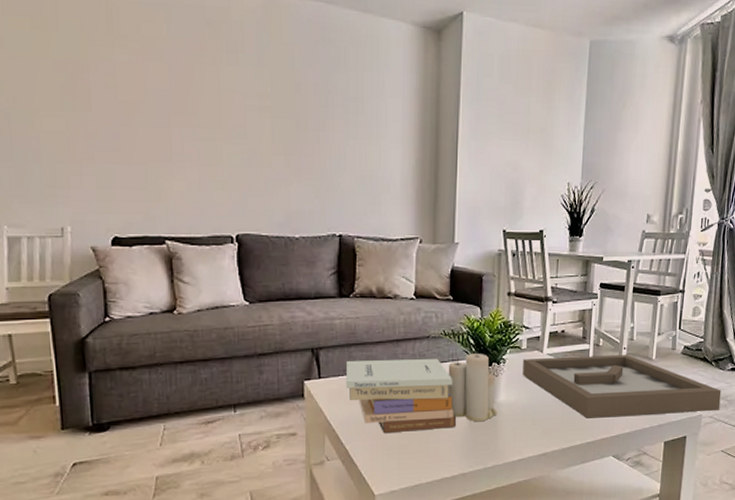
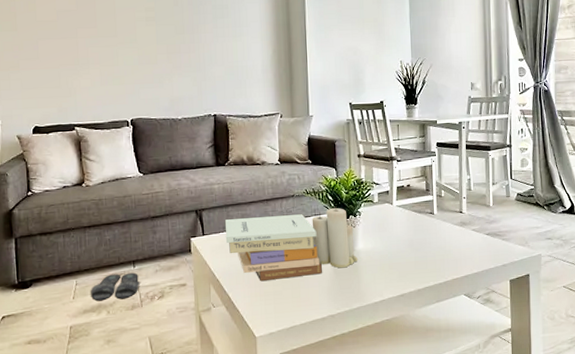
slippers: none [182,418,243,450] -> present [91,272,141,301]
decorative tray: present [522,355,722,419] -> none [376,203,557,262]

